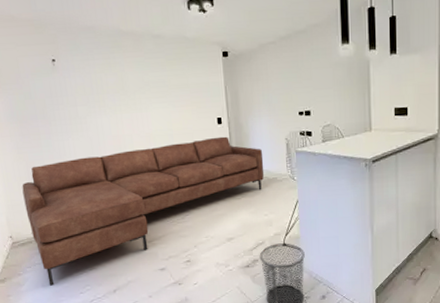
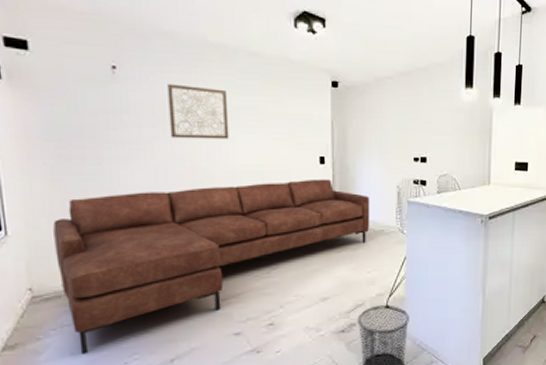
wall art: none [93,68,144,113] -> present [167,83,229,140]

